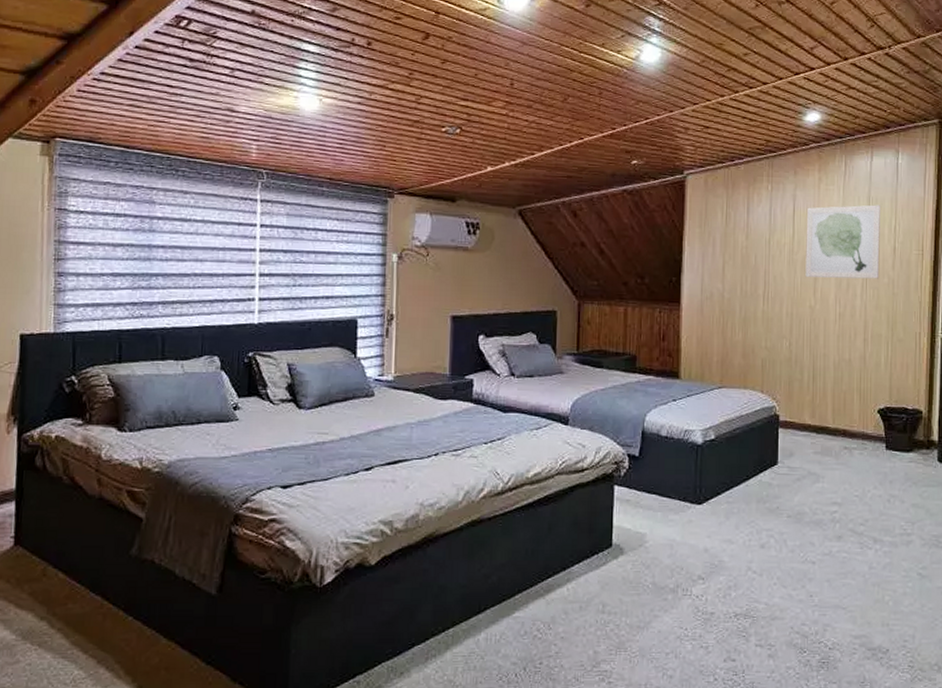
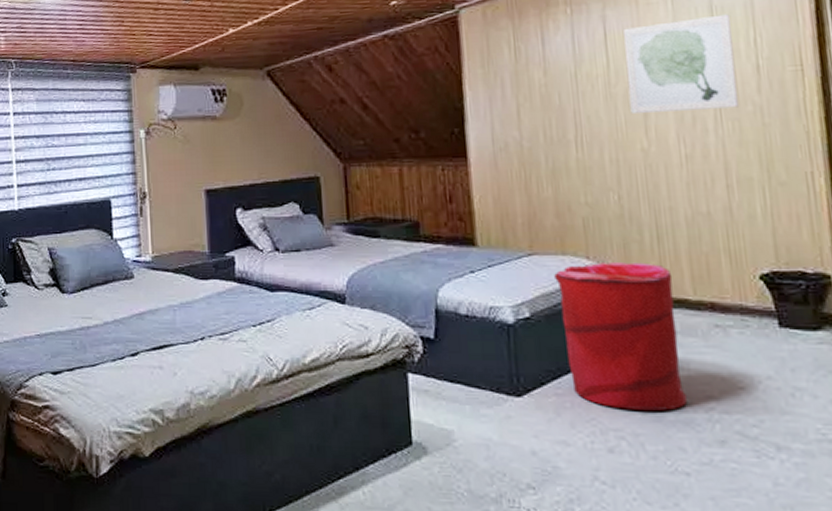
laundry hamper: none [736,395,820,515] -> present [554,261,688,412]

